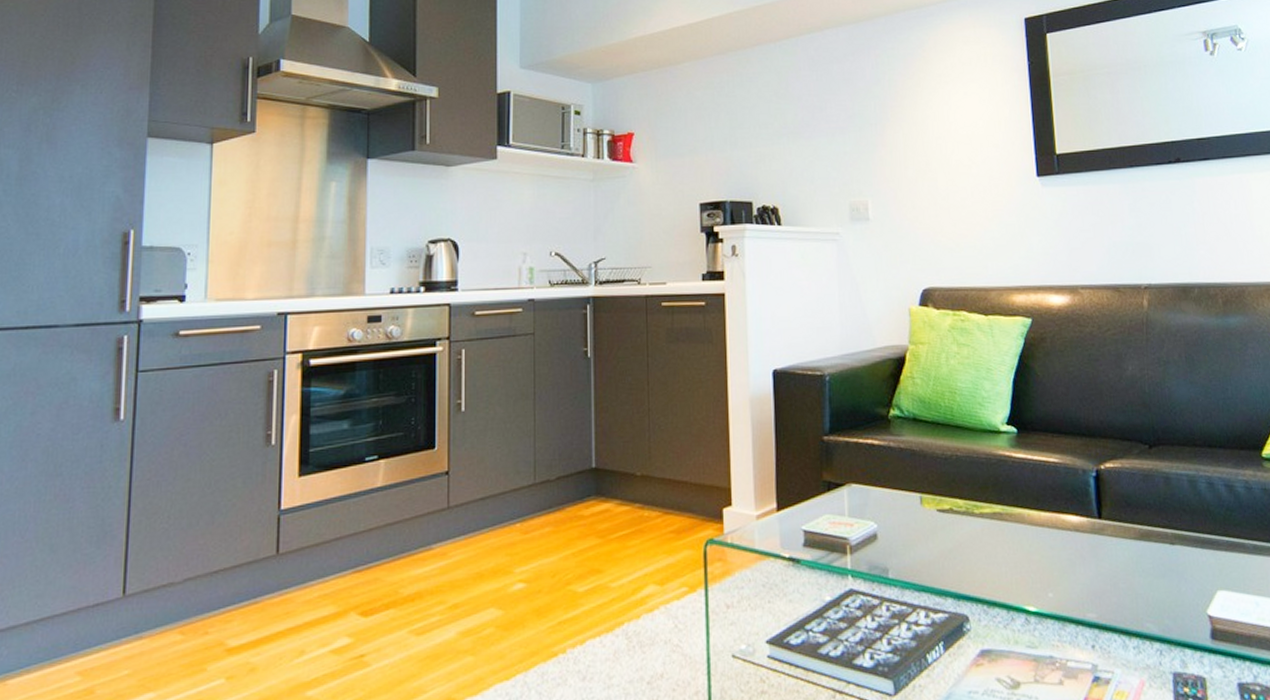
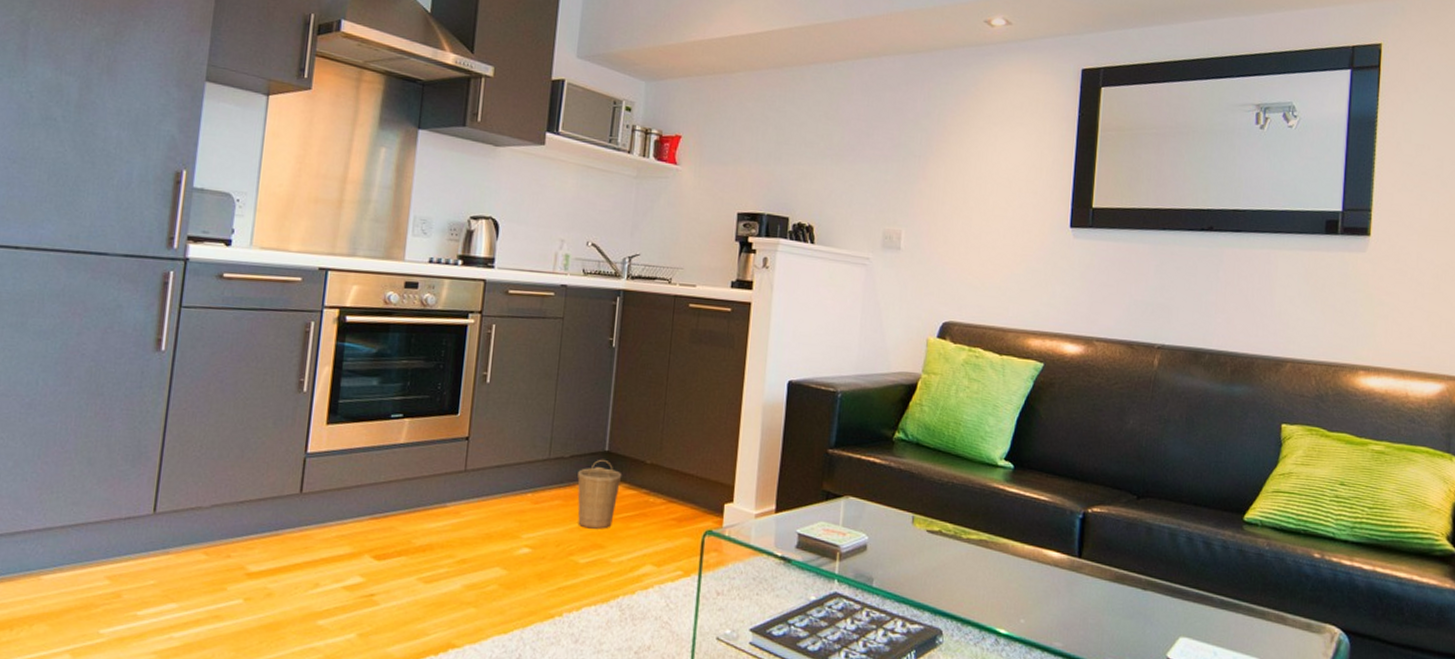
basket: none [566,477,613,554] -> present [577,459,622,529]

